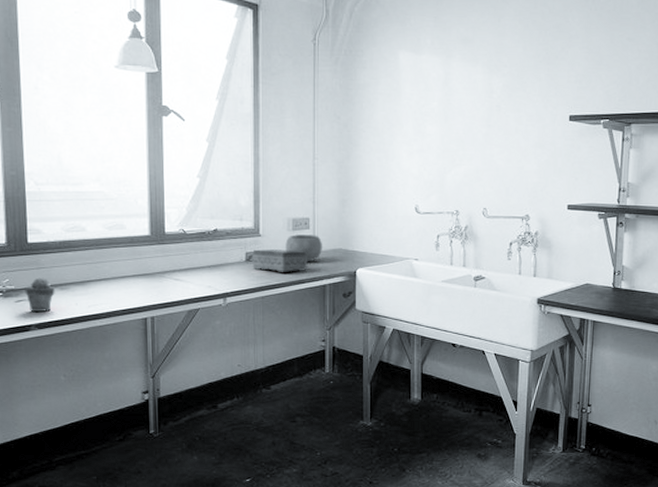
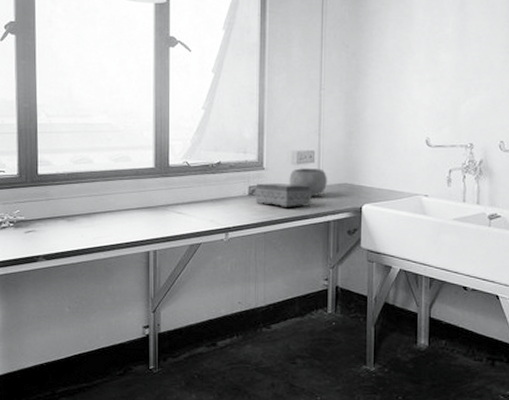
potted succulent: present [25,277,55,312] -> none [34,209,62,243]

